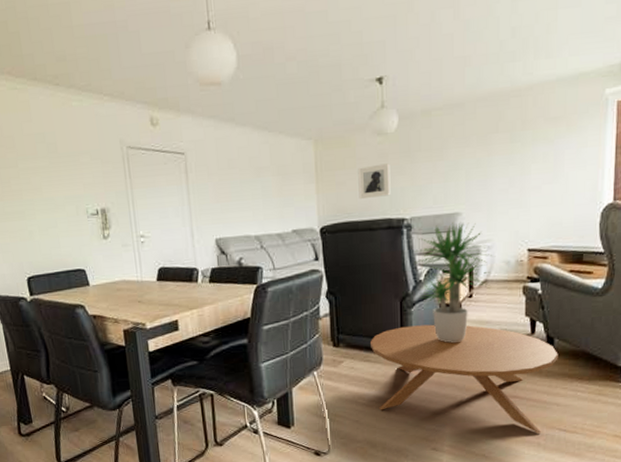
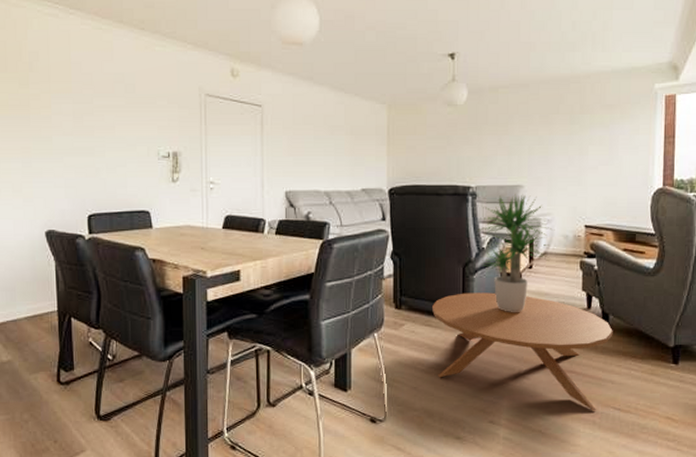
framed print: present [358,163,391,199] -> none [428,133,458,164]

